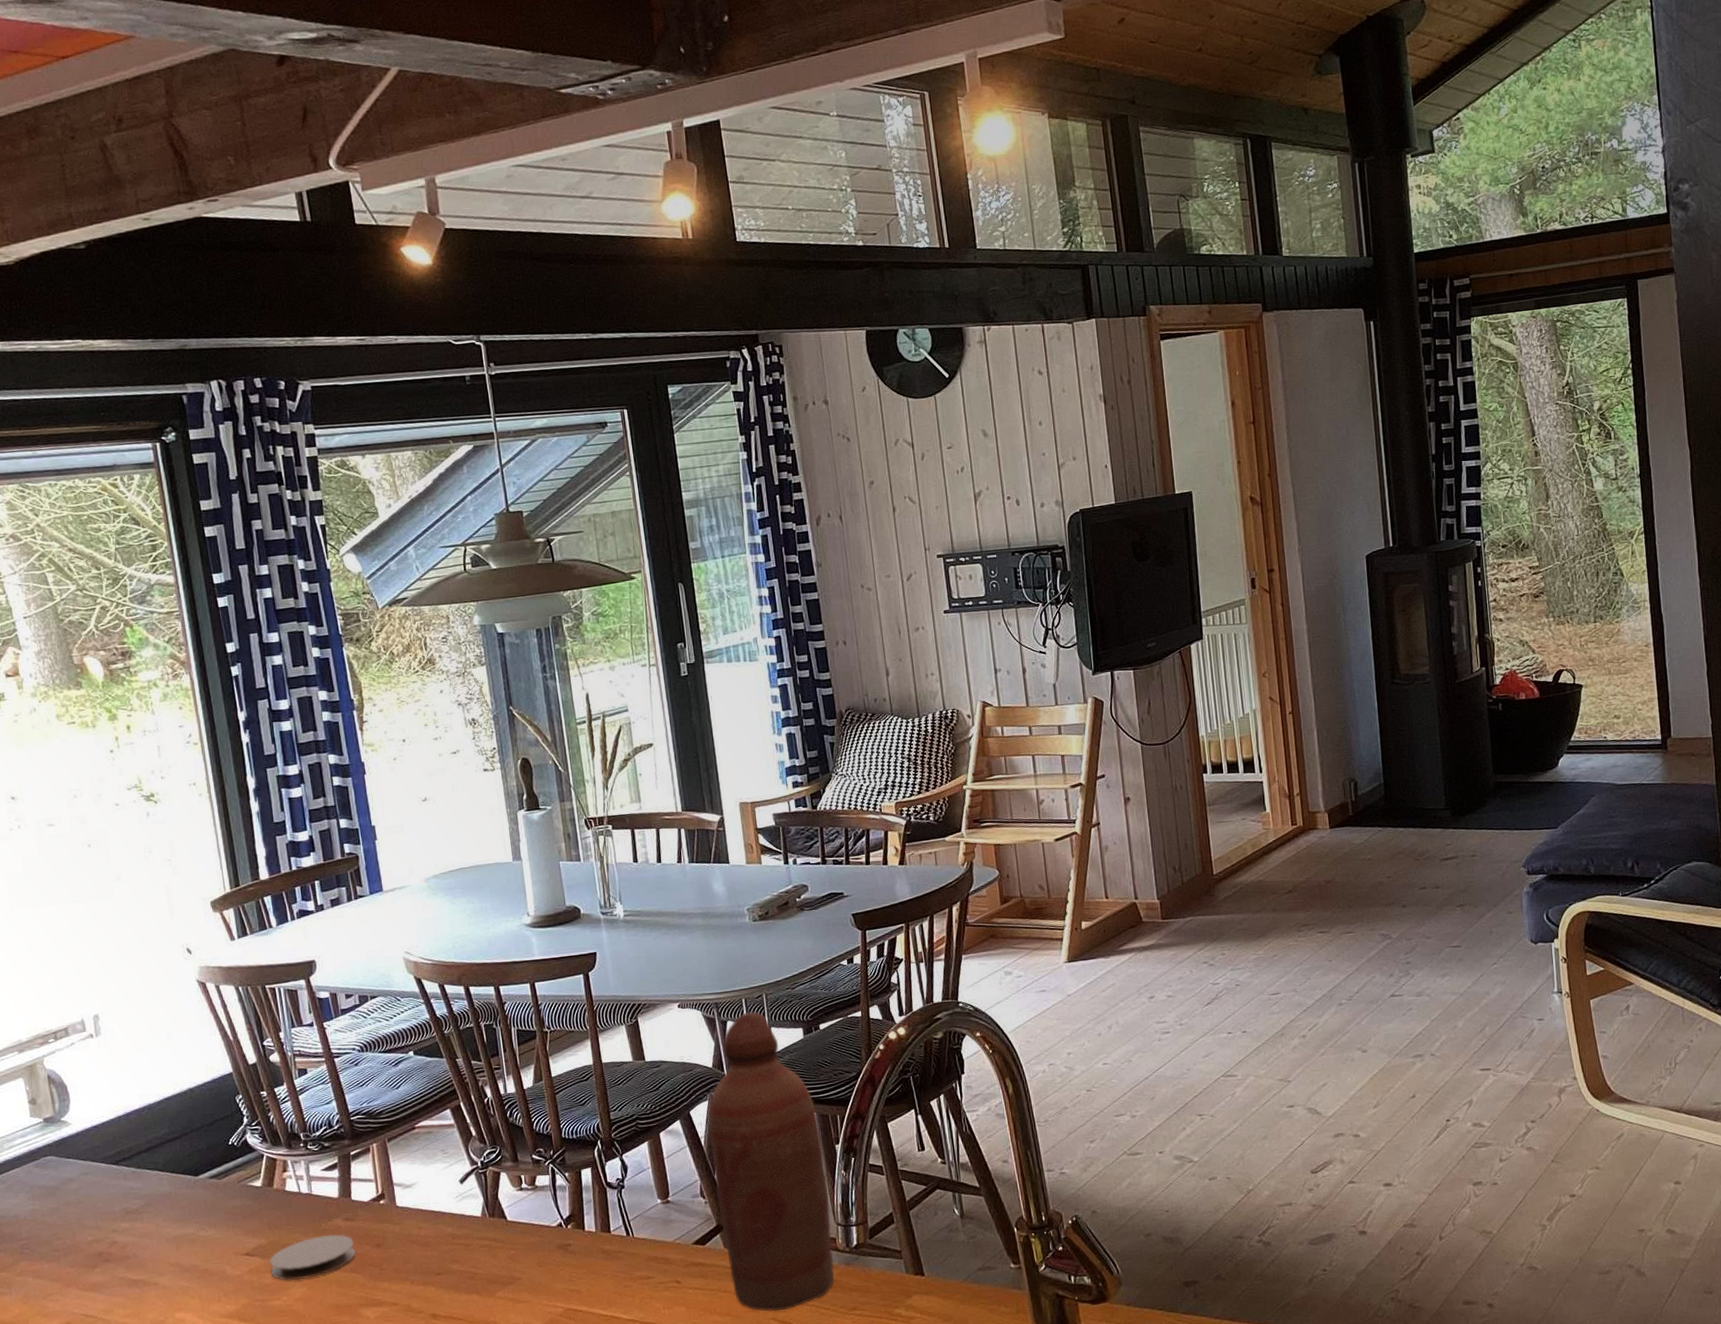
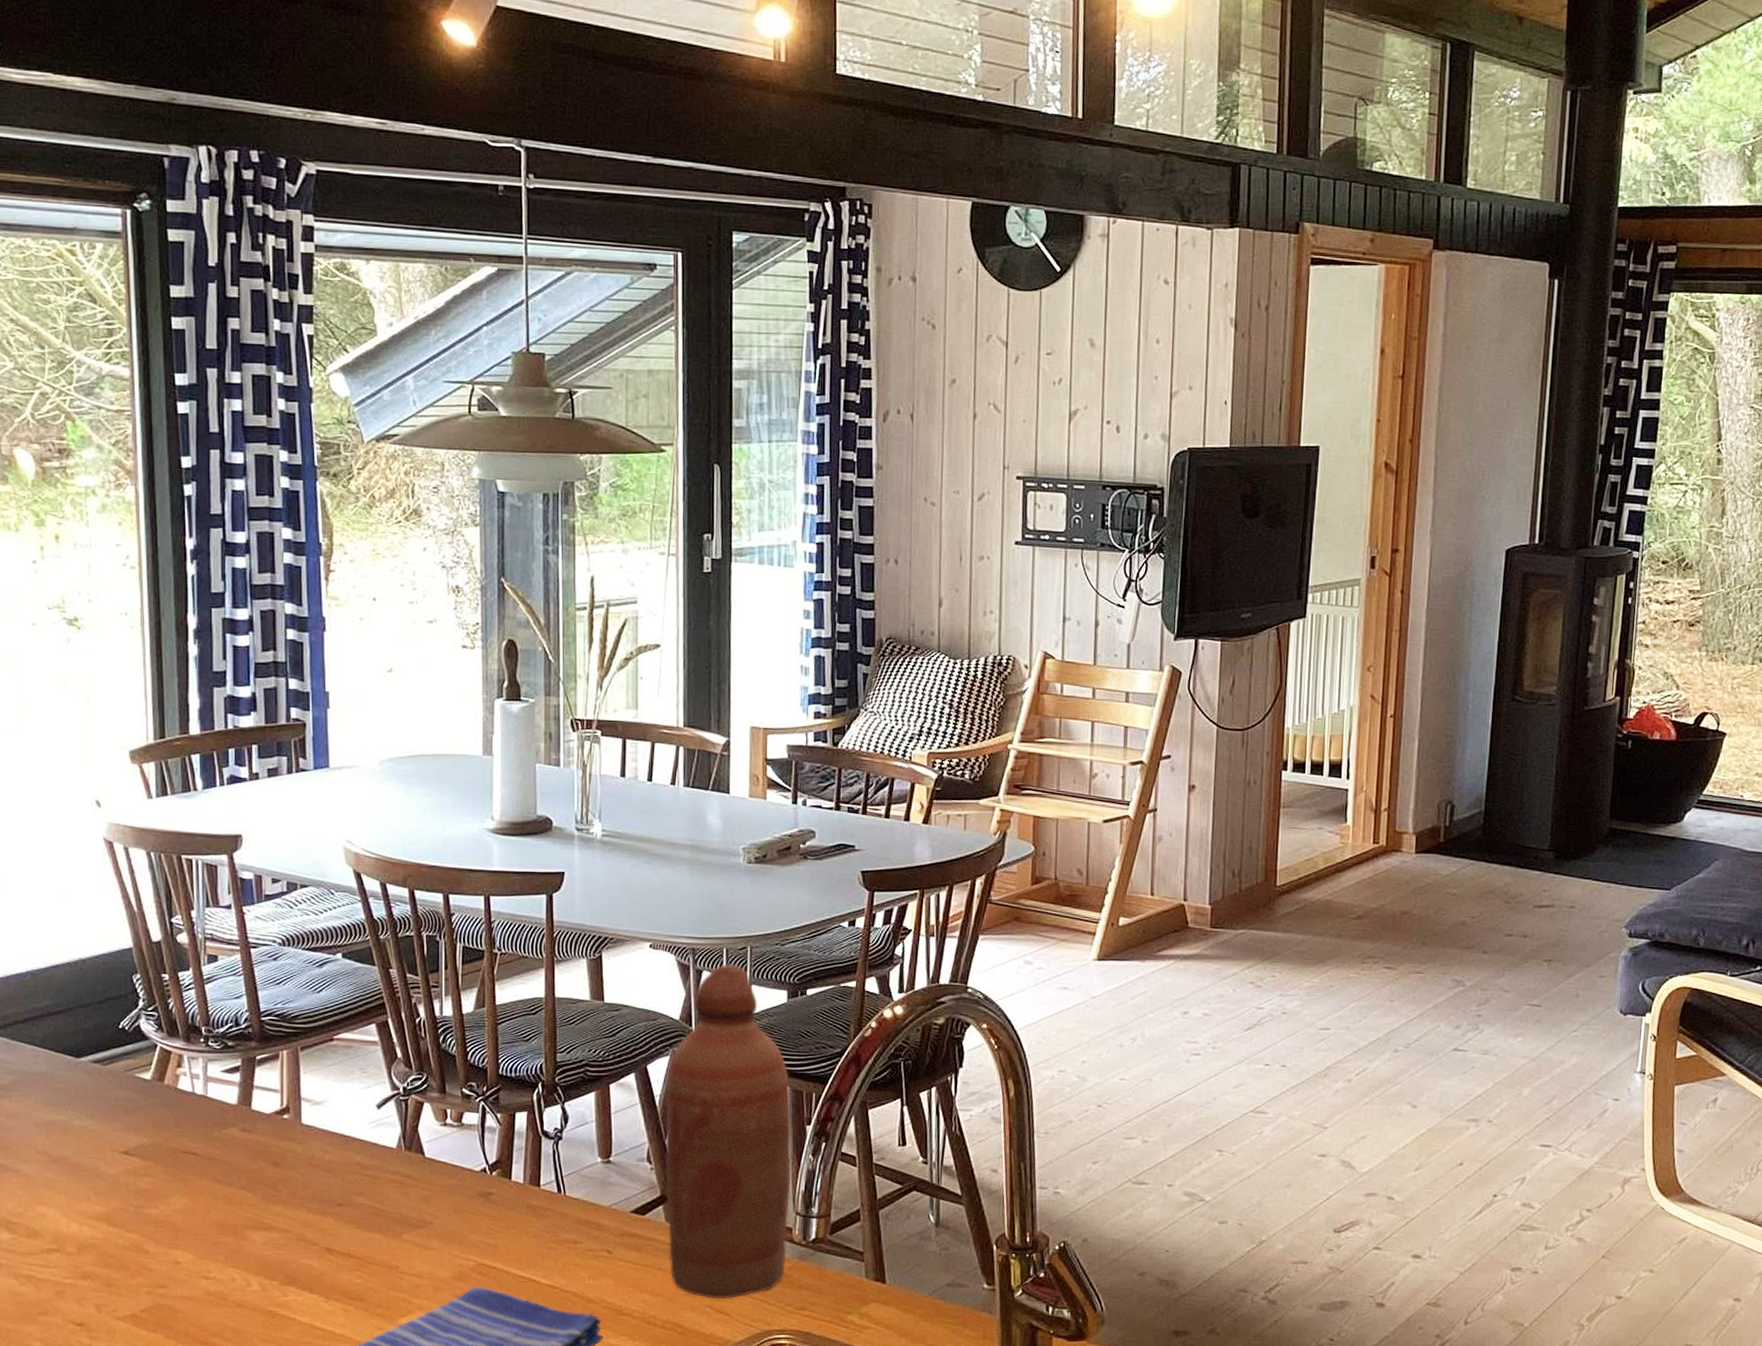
coaster: present [269,1234,356,1280] -> none [149,1143,249,1190]

